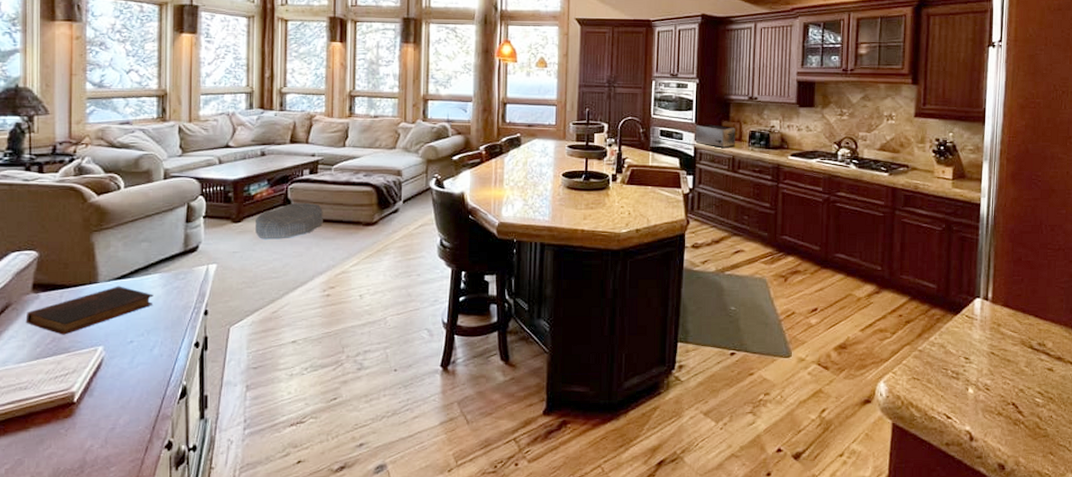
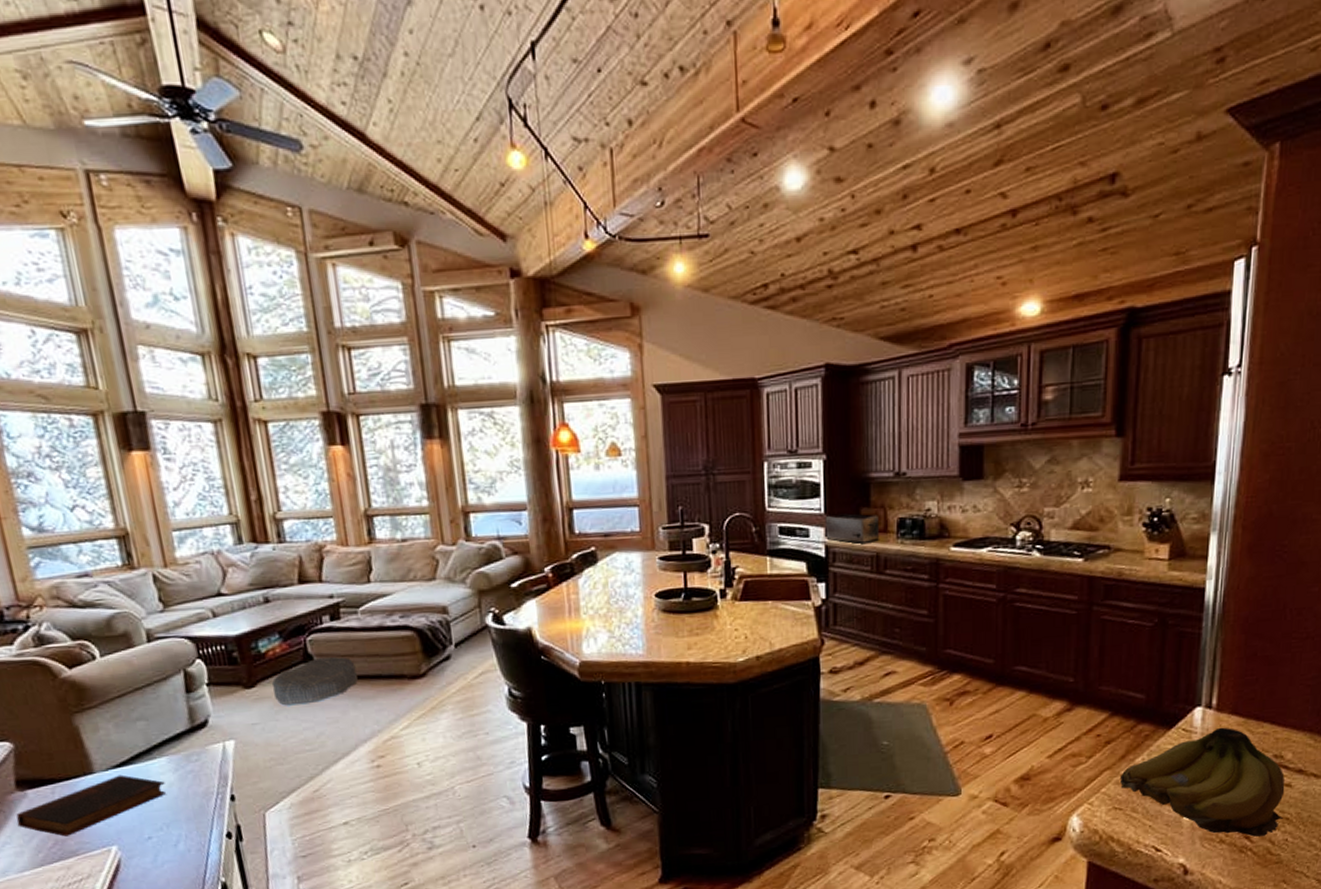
fruit: none [917,316,1048,412] -> present [1119,727,1285,837]

